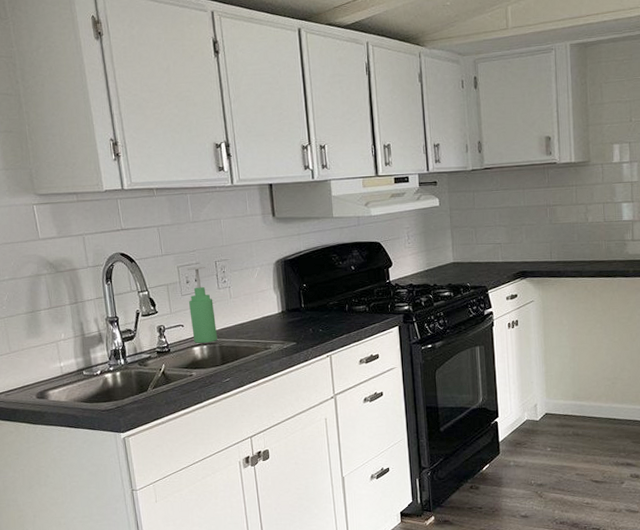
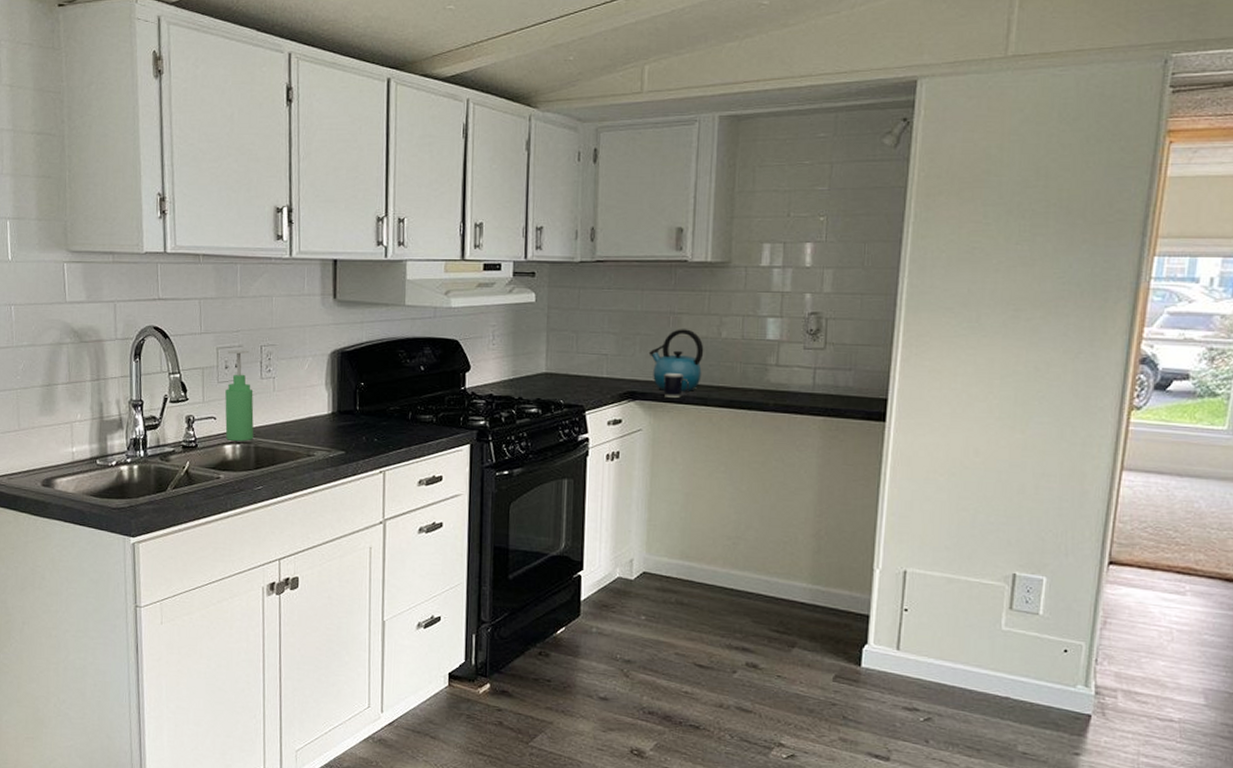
kettle: none [533,217,576,268] -> present [648,329,704,391]
mug: none [547,253,567,274] -> present [663,373,689,399]

